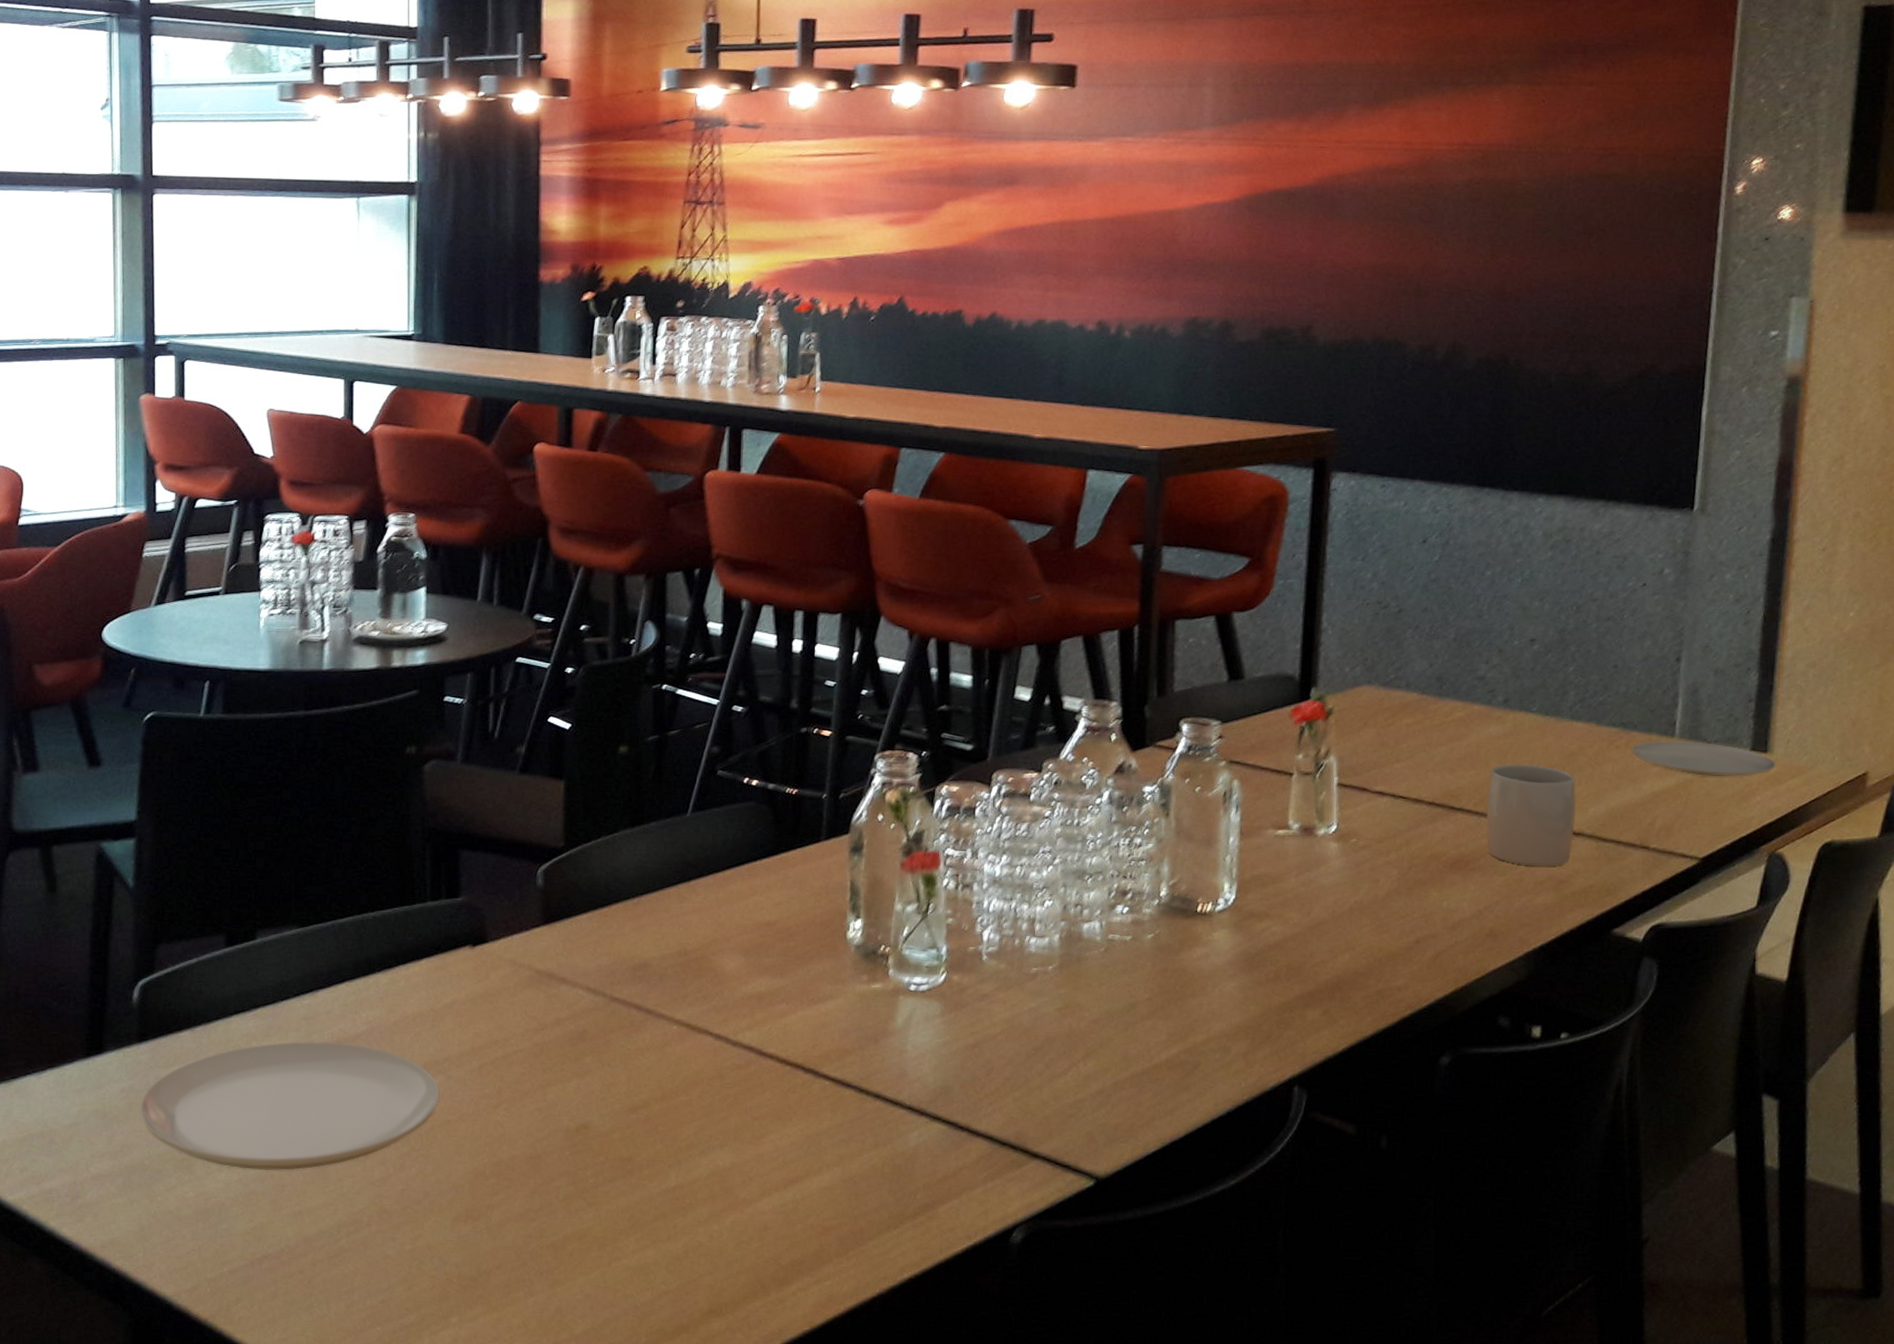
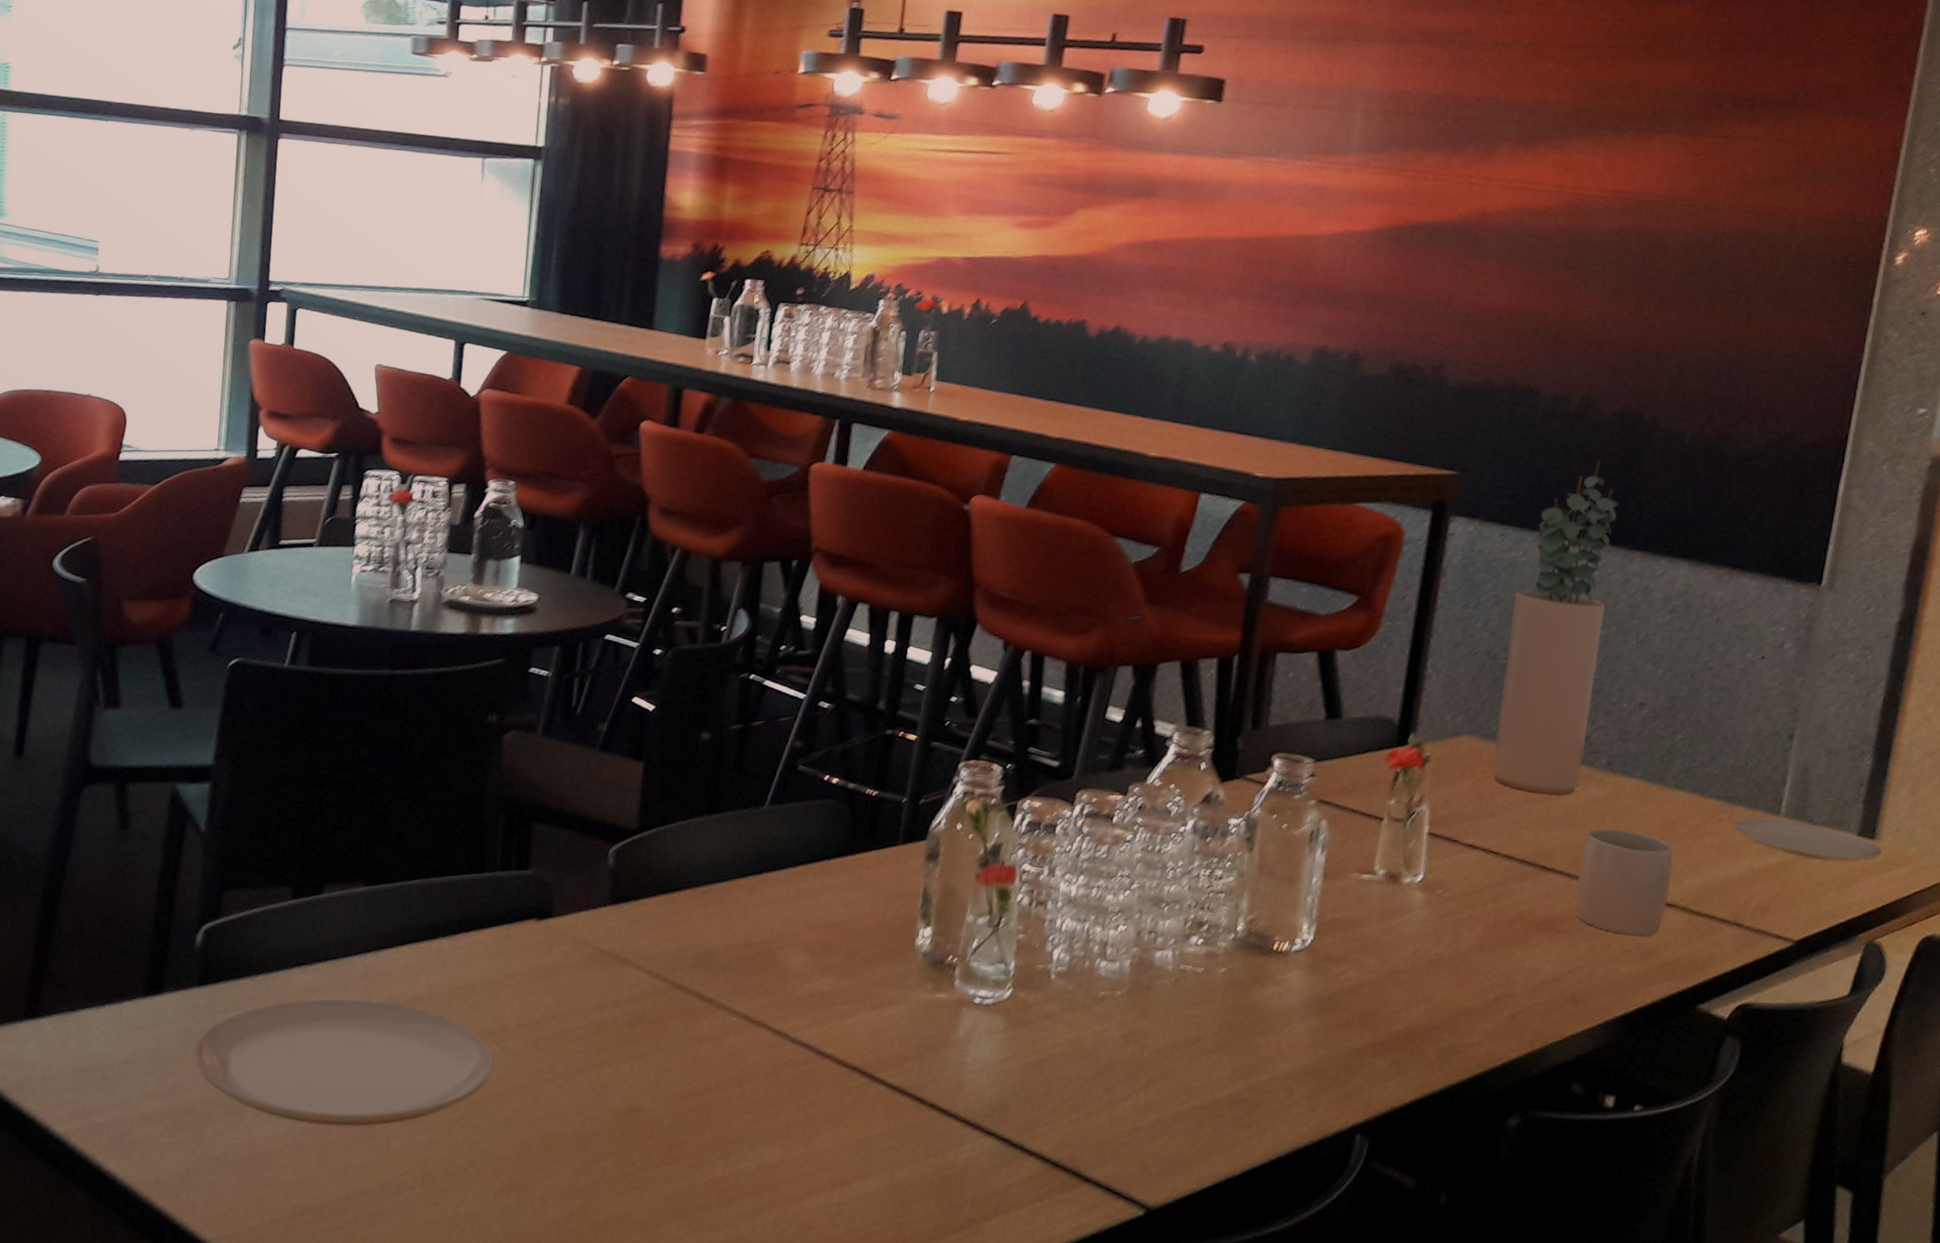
vase: none [1393,406,1492,736] -> present [1491,460,1619,795]

